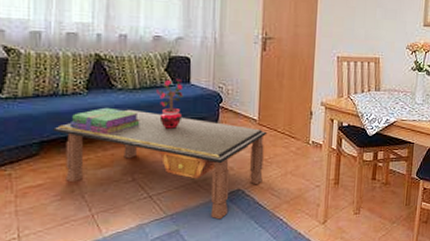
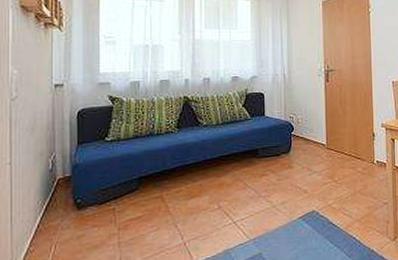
coffee table: present [52,109,268,220] -> none [149,143,336,241]
stack of books: present [69,107,140,135] -> none [163,142,223,168]
potted plant: present [157,78,184,130] -> none [237,112,260,160]

